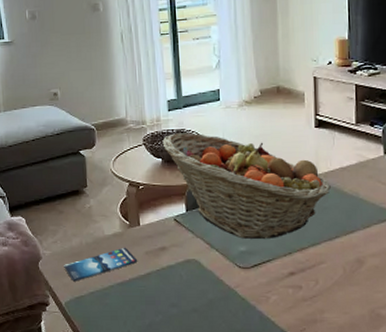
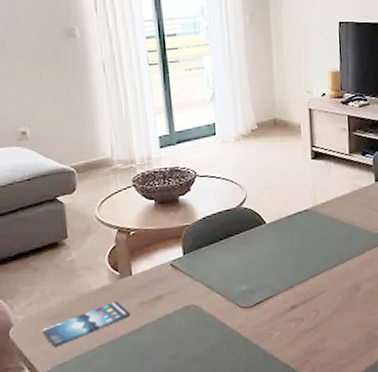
fruit basket: present [162,132,331,239] -> none [154,170,328,278]

